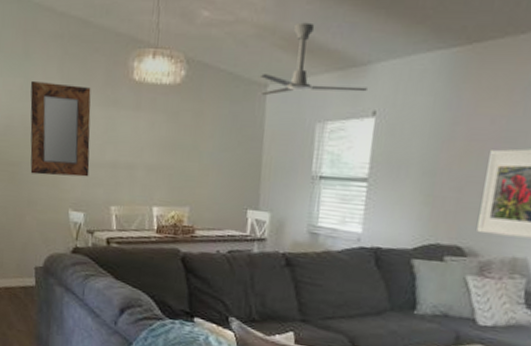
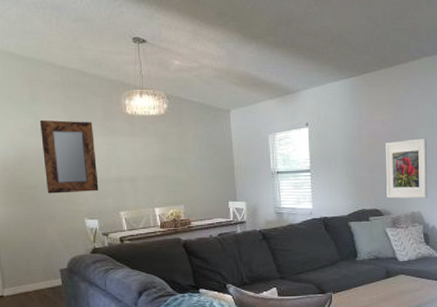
ceiling fan: present [257,22,367,96] -> none [223,66,300,118]

